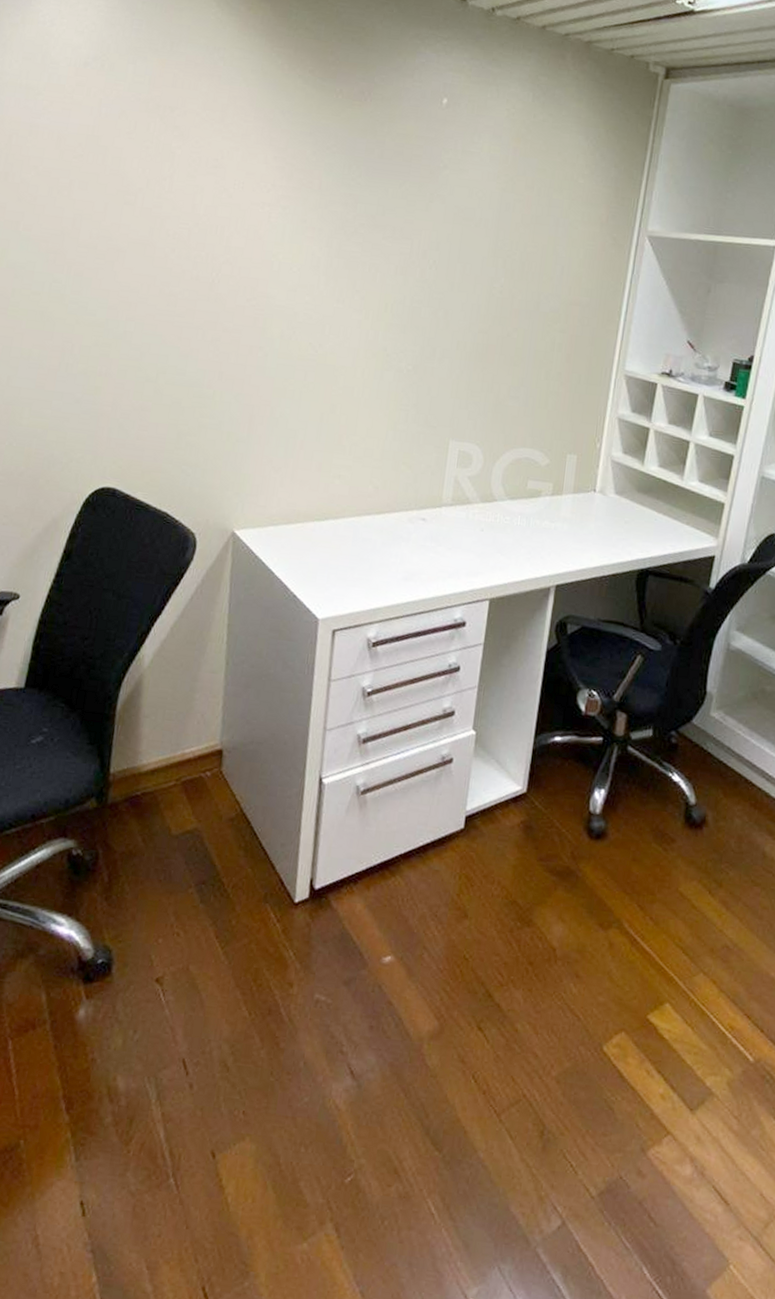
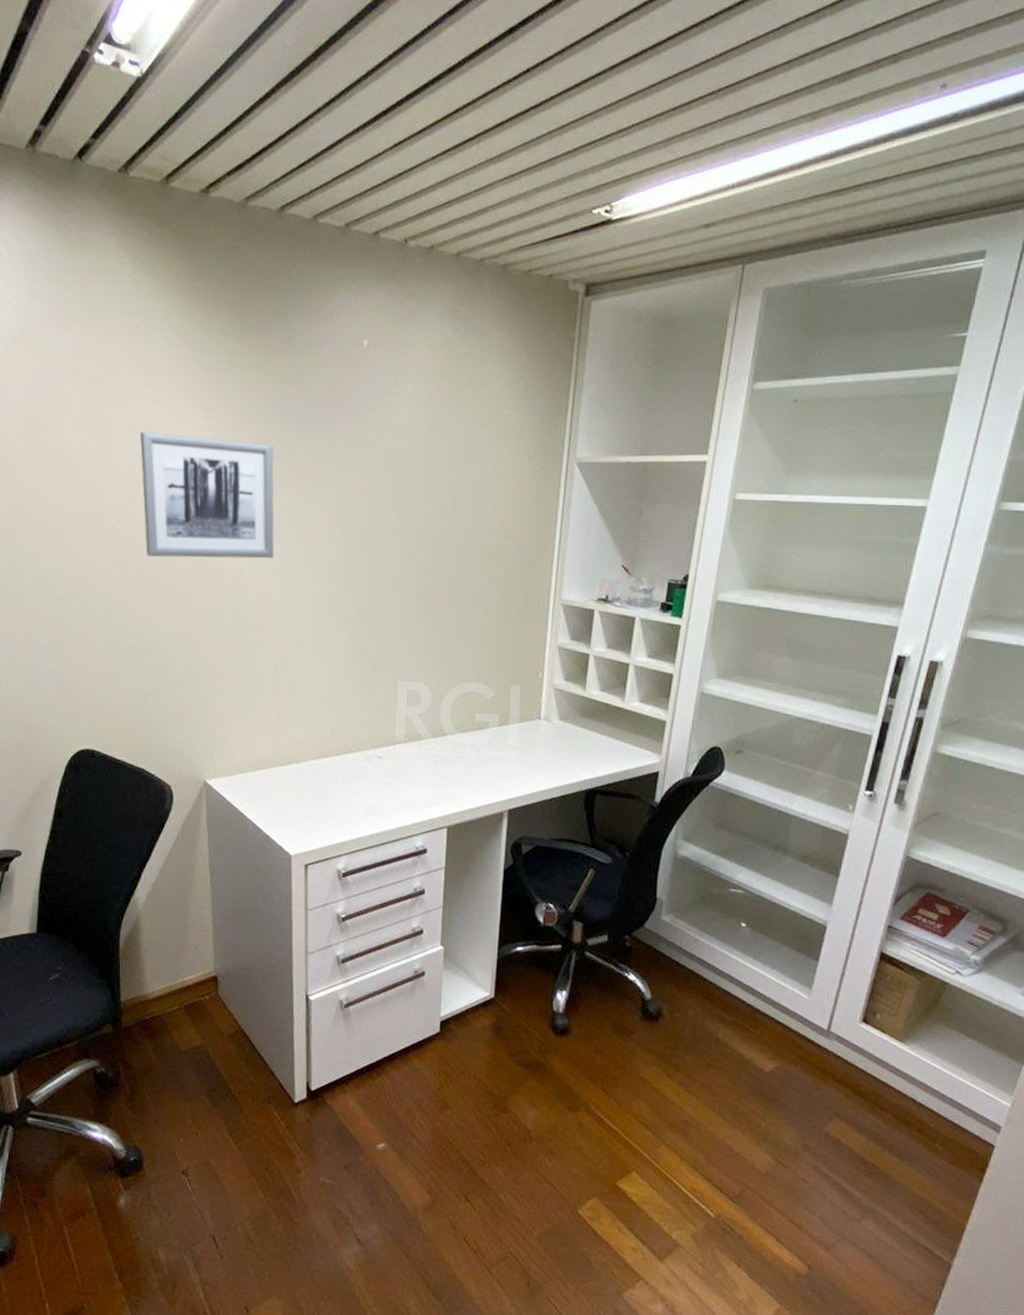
wall art: none [198,166,342,304] -> present [139,431,275,559]

